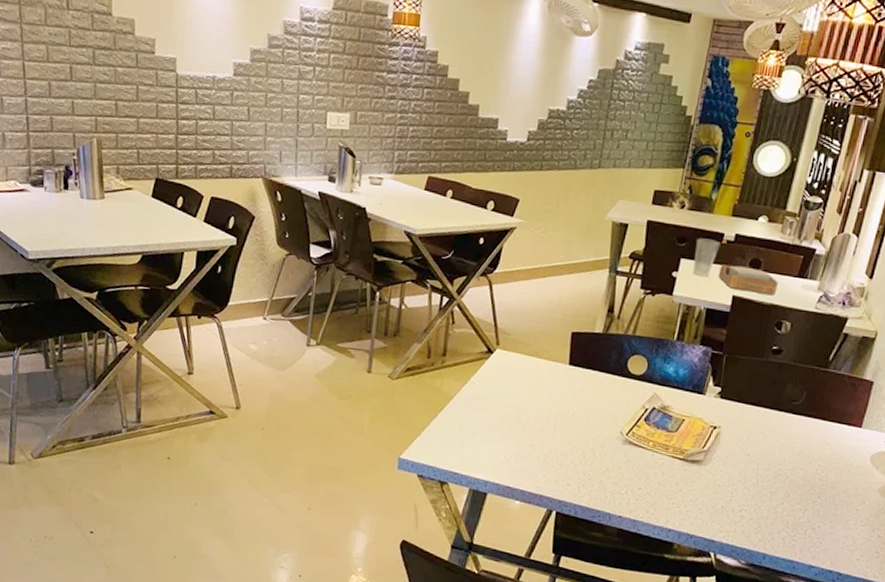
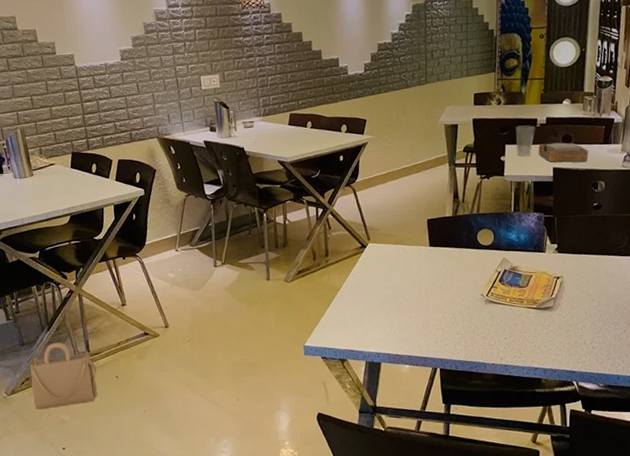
handbag: none [61,404,146,483] -> present [28,342,98,410]

